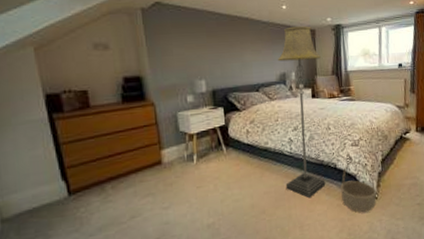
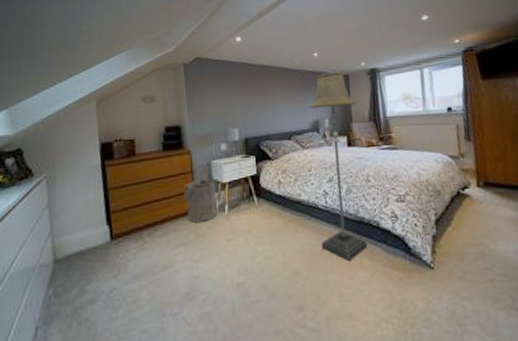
laundry hamper: none [148,129,186,173] -> present [183,178,217,223]
basket: present [340,161,377,213] -> none [385,220,433,285]

